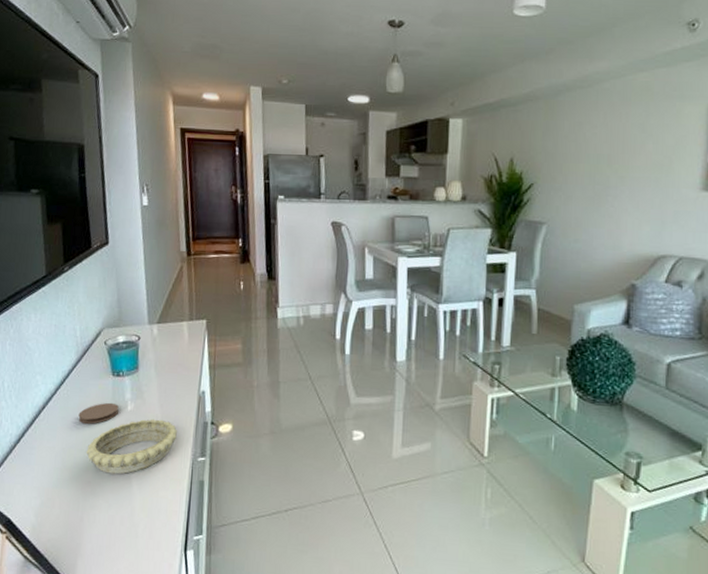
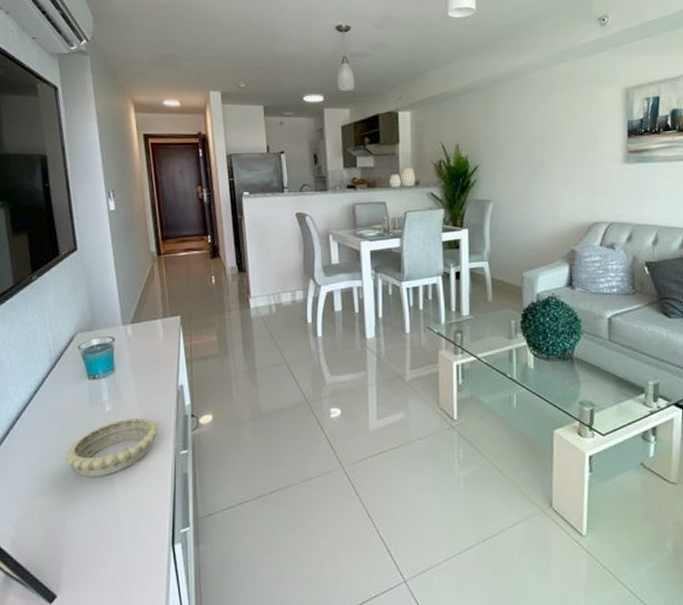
coaster: present [78,402,120,424] -> none [55,406,98,430]

